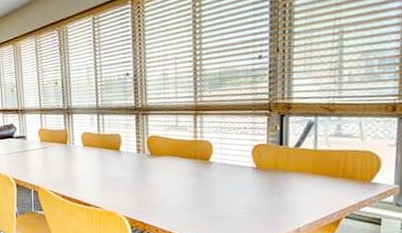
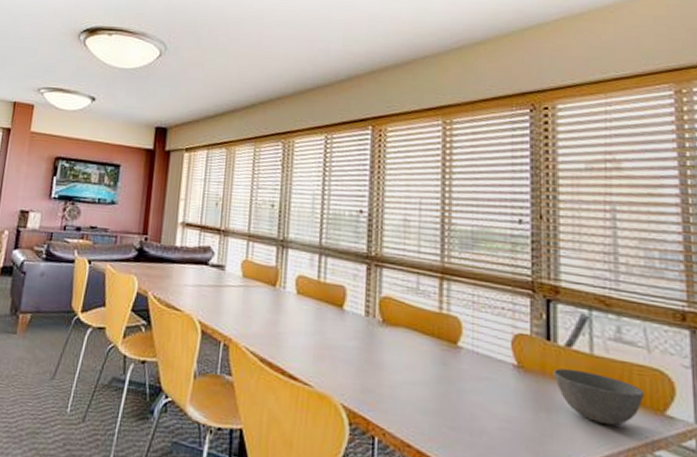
bowl: none [284,162,357,197] -> present [553,368,645,426]

